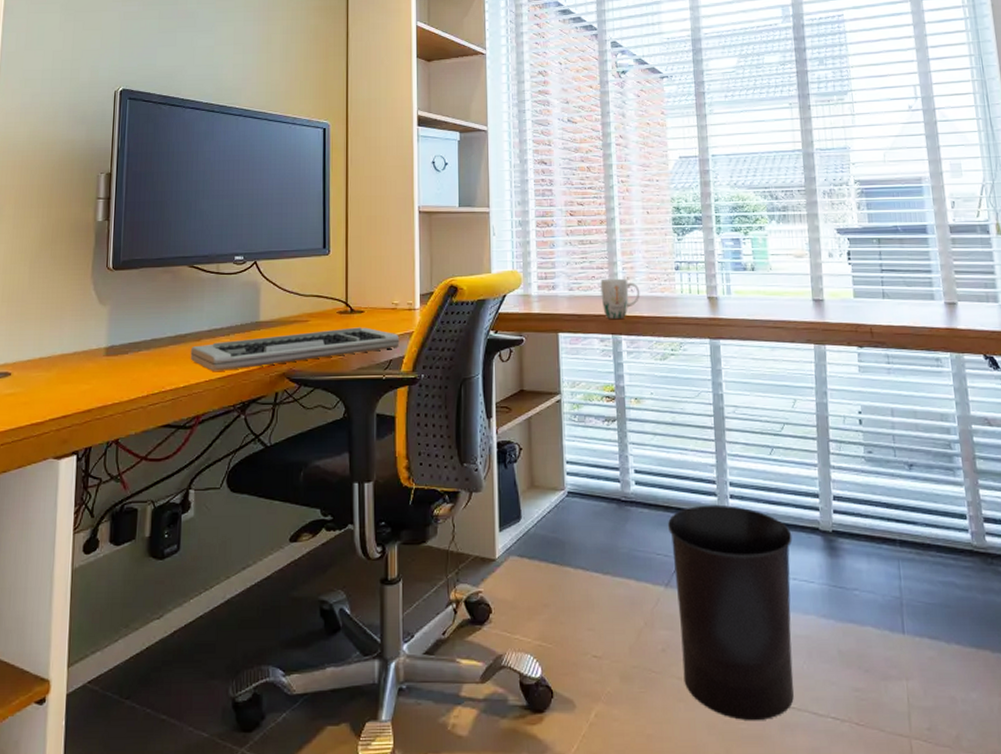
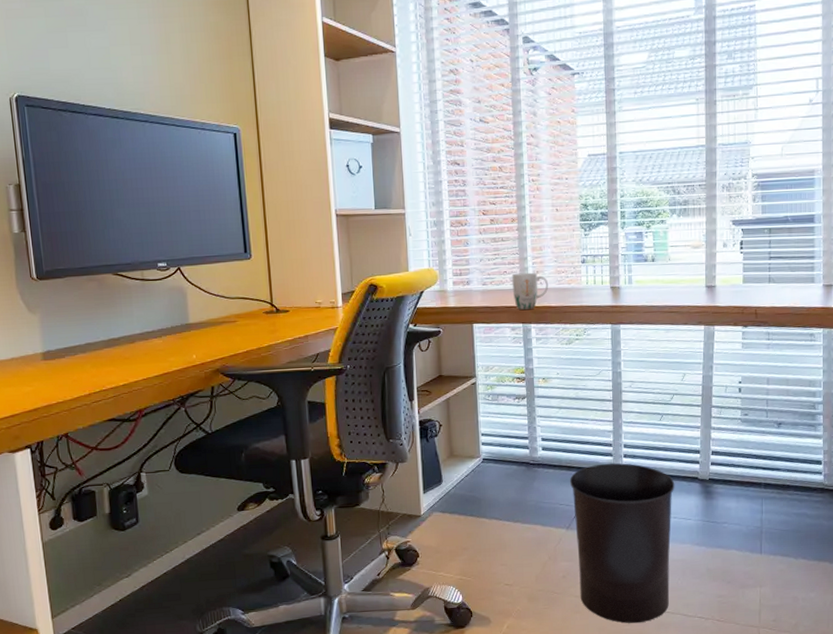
computer keyboard: present [190,327,400,371] -> none [125,325,325,370]

